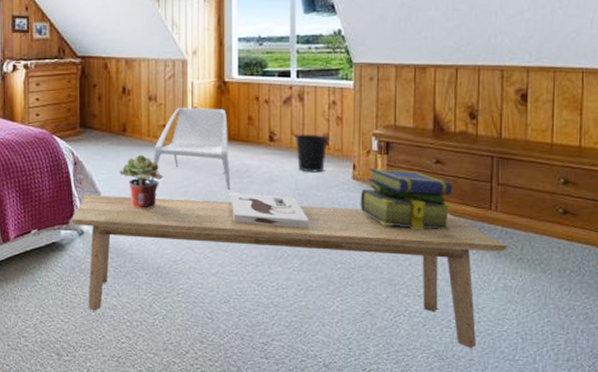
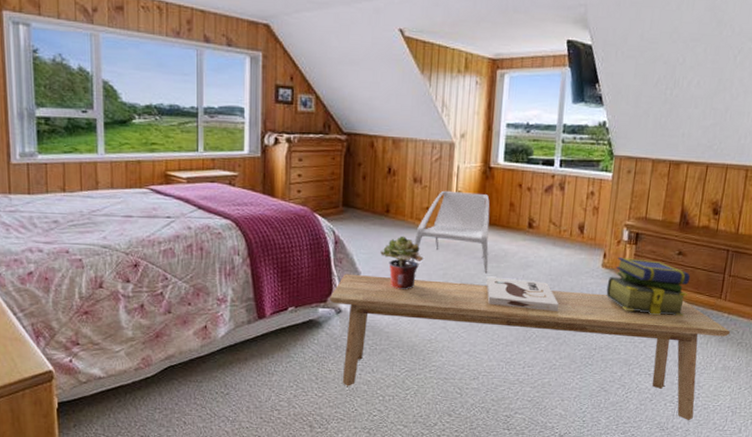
wastebasket: present [296,134,328,173] -> none [553,222,583,260]

